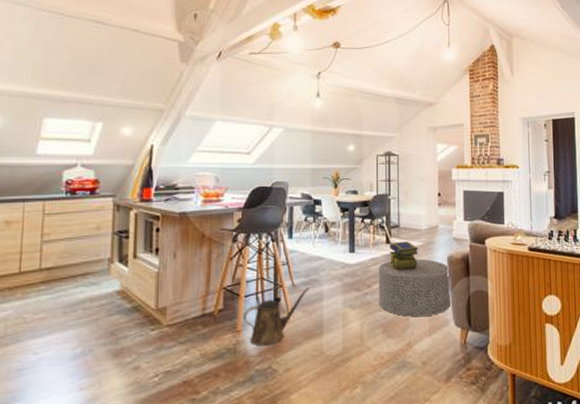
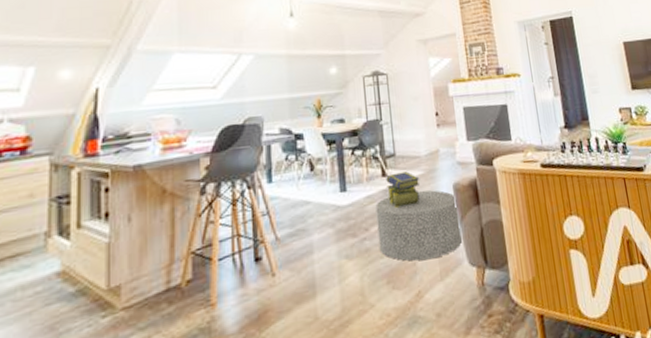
watering can: present [242,288,309,345] -> none [217,240,296,320]

